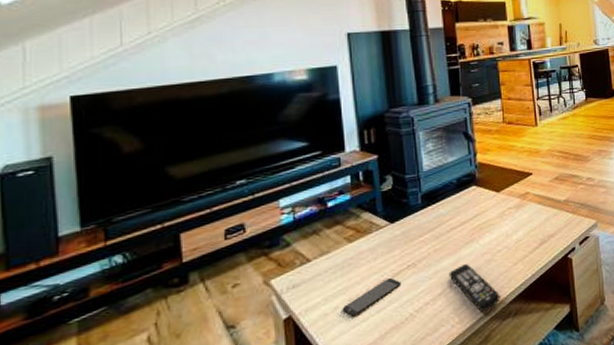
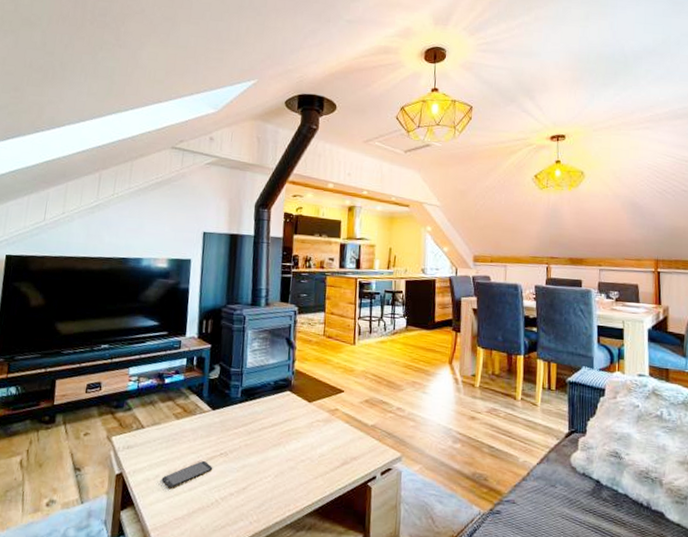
remote control: present [449,263,500,312] -> none [254,464,298,518]

